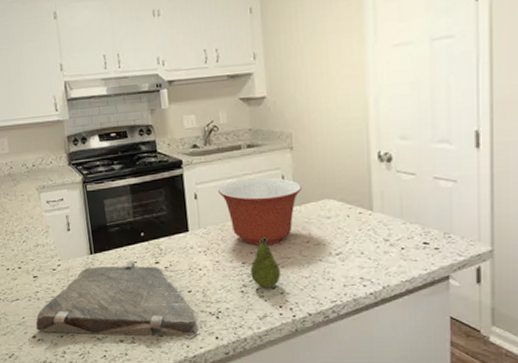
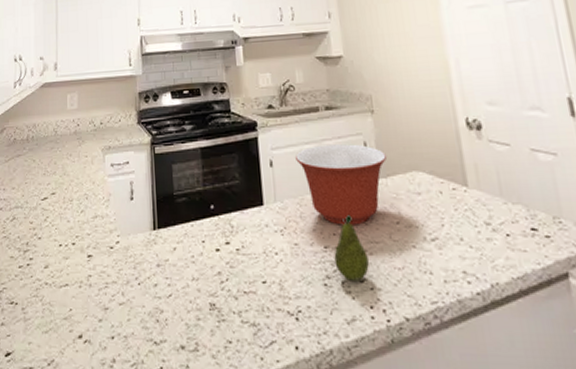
cutting board: present [36,260,198,337] -> none [83,239,275,344]

